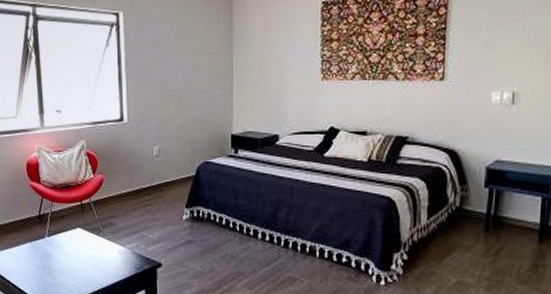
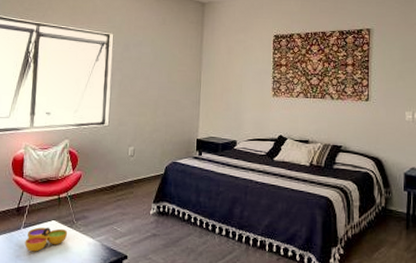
decorative bowl: none [51,235,96,261] -> present [25,227,68,252]

